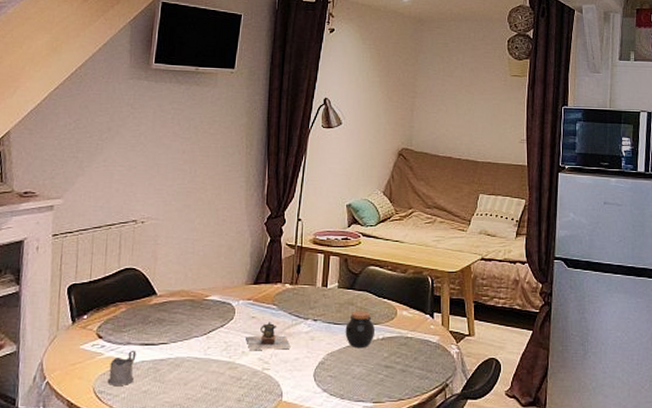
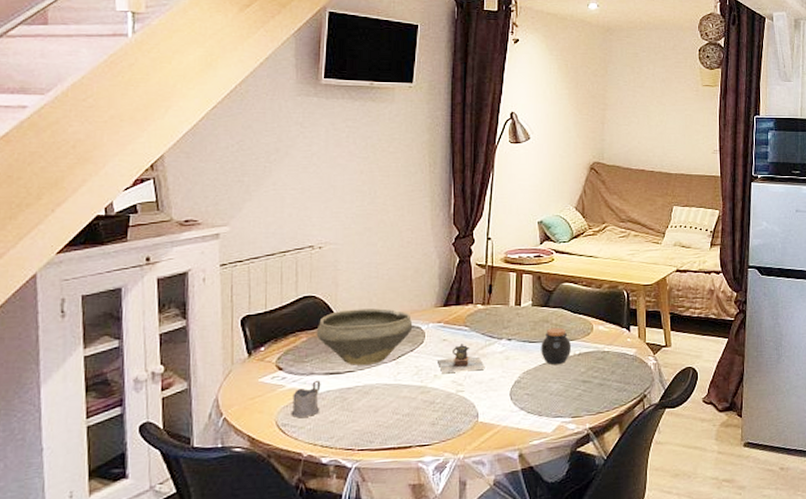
bowl: none [134,283,224,338] -> present [316,308,413,365]

